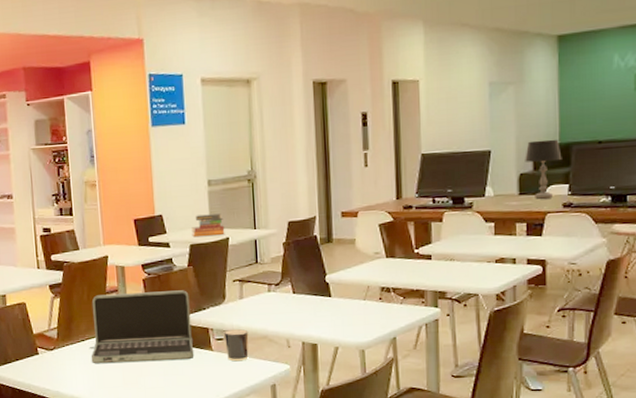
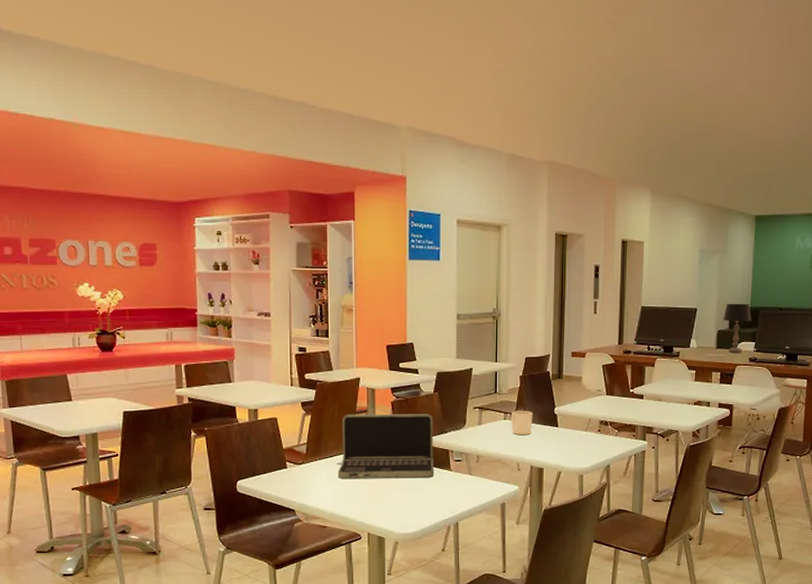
books: present [191,213,225,237] -> none [439,345,469,366]
mug: present [225,329,249,362] -> none [463,452,484,481]
mug: none [275,280,302,309] -> present [511,410,533,436]

